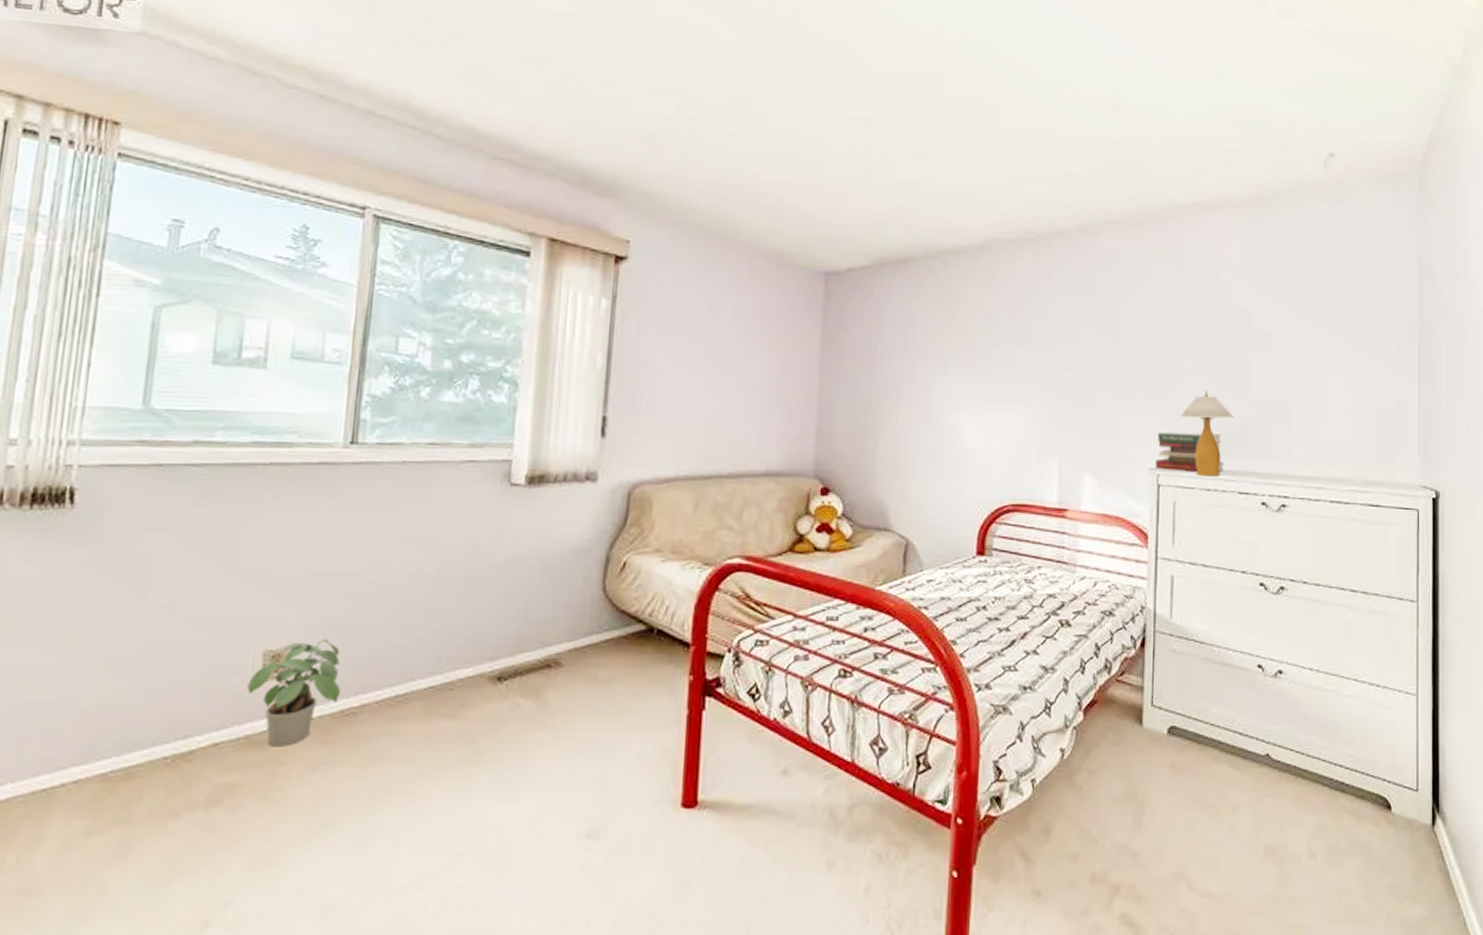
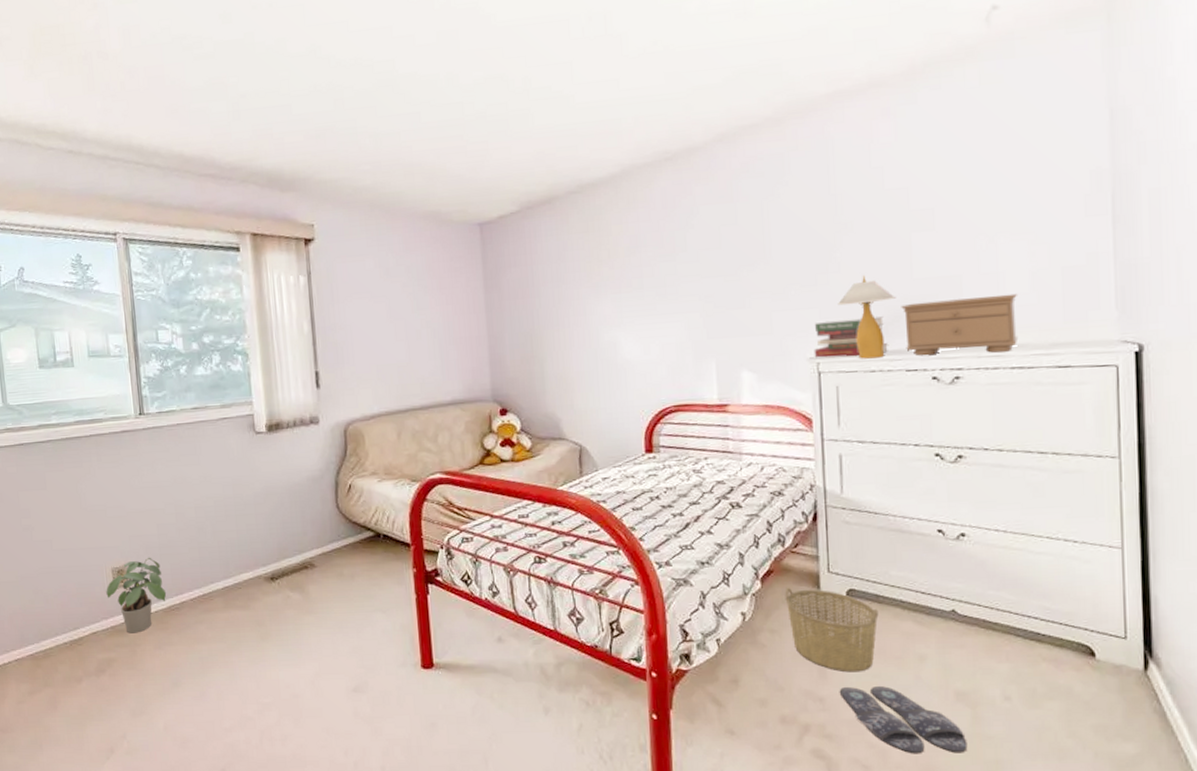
basket: none [1106,721,1197,823] -> present [784,587,879,673]
slippers: none [1153,839,1273,920] -> present [839,686,967,754]
jewelry box: none [1238,424,1340,486] -> present [901,293,1019,357]

